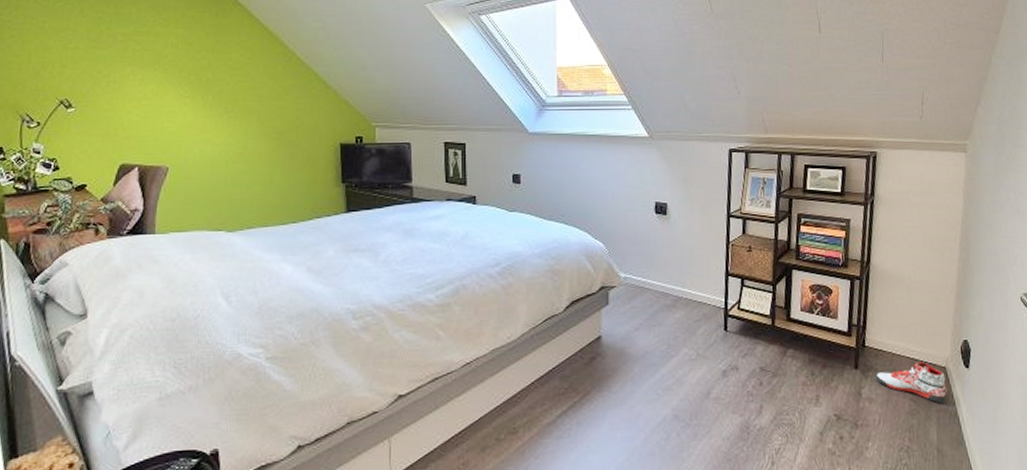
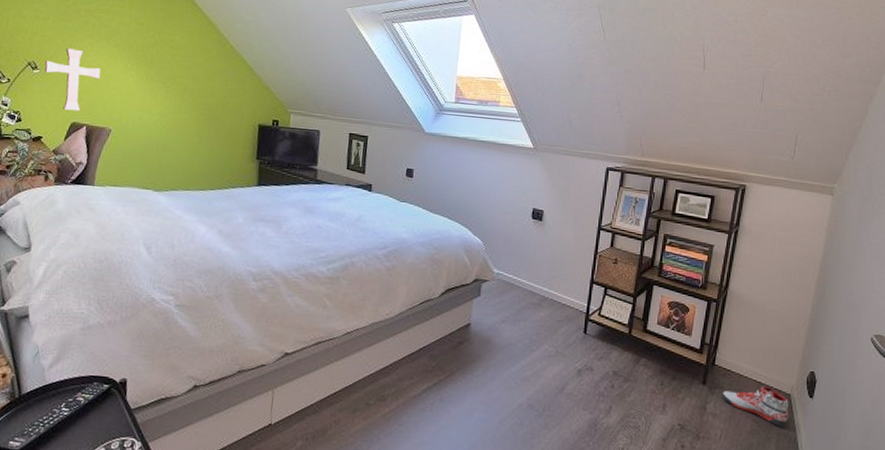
decorative cross: none [80,80,149,151] -> present [44,48,101,111]

